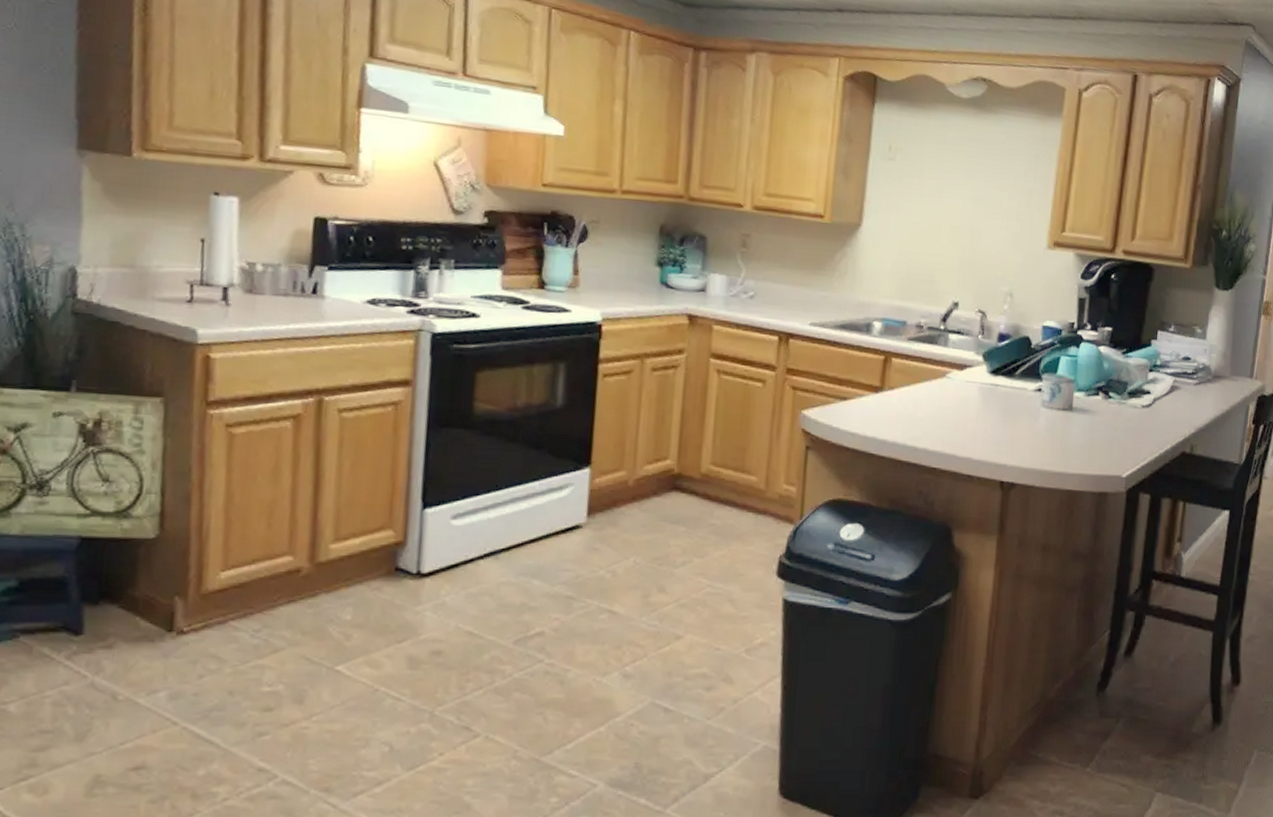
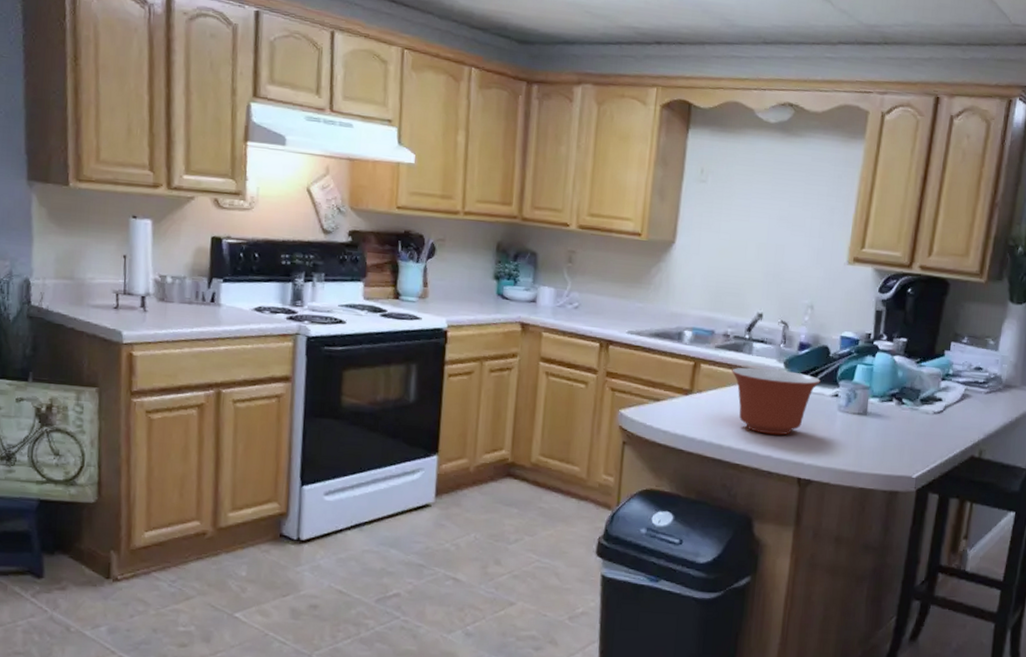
mixing bowl: none [926,361,1022,435] -> present [731,367,821,435]

